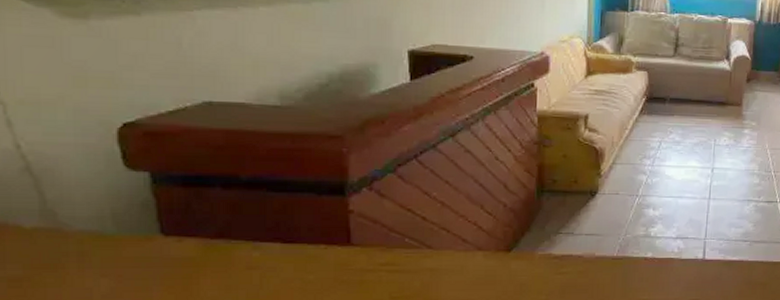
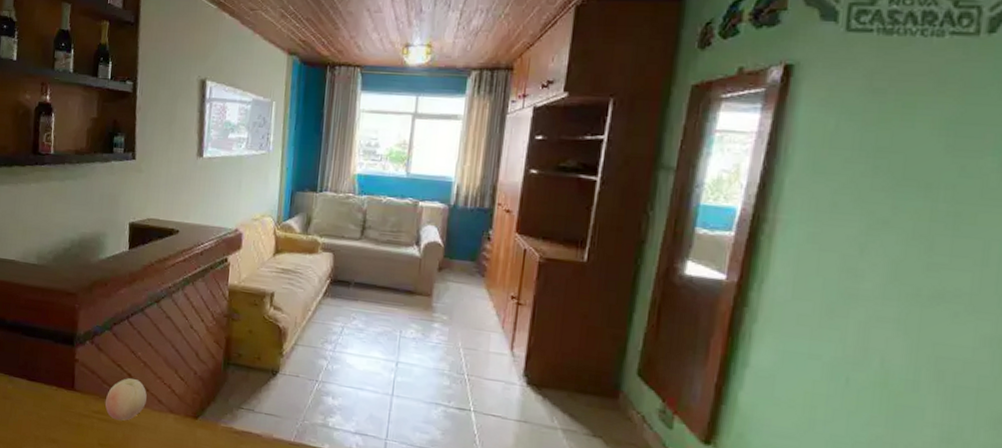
fruit: none [394,221,448,269] -> present [105,378,147,421]

